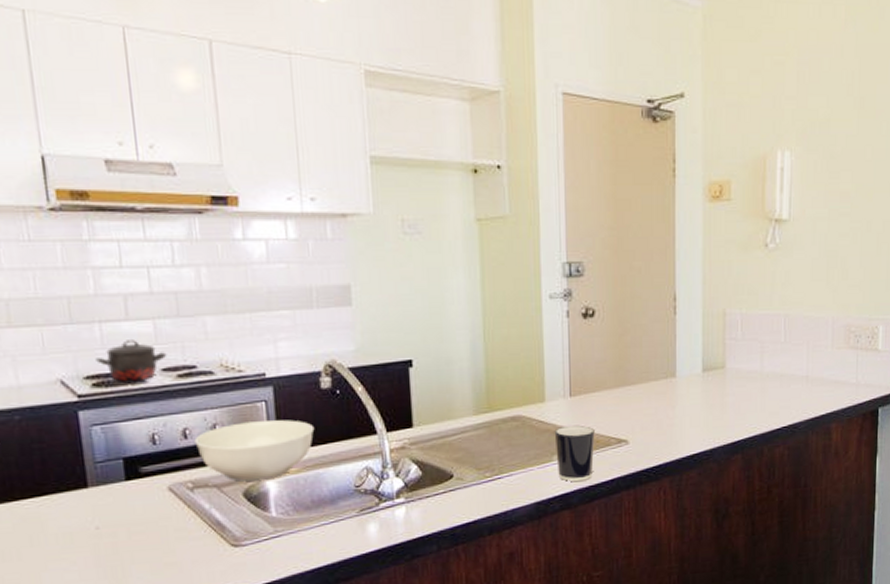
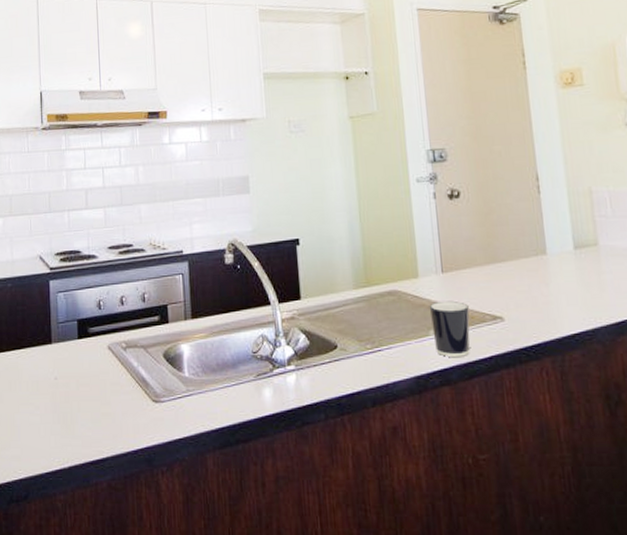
cooking pot: present [95,340,167,383] -> none [64,224,113,258]
bowl: present [194,419,315,482] -> none [128,290,220,344]

